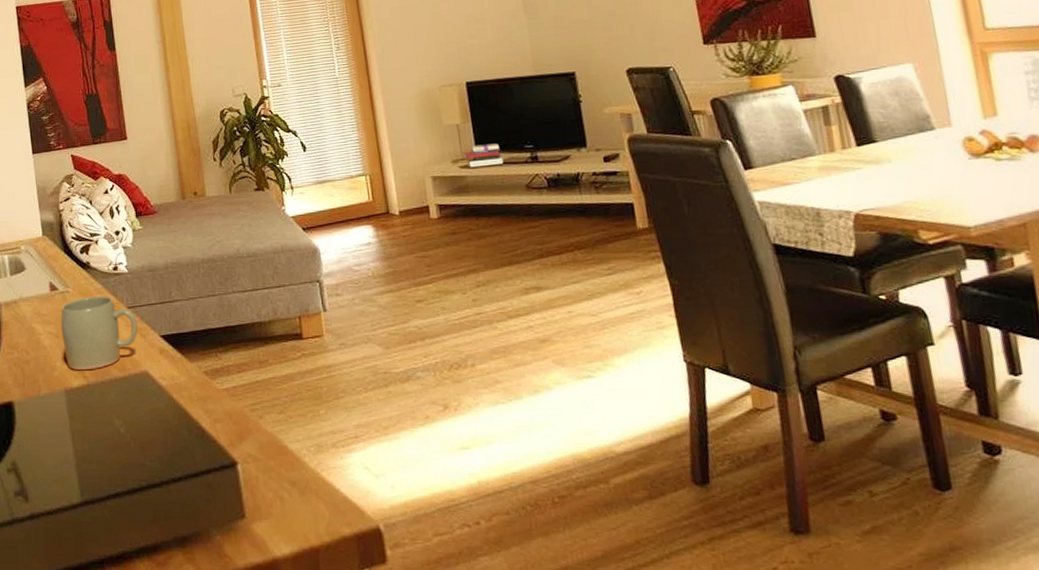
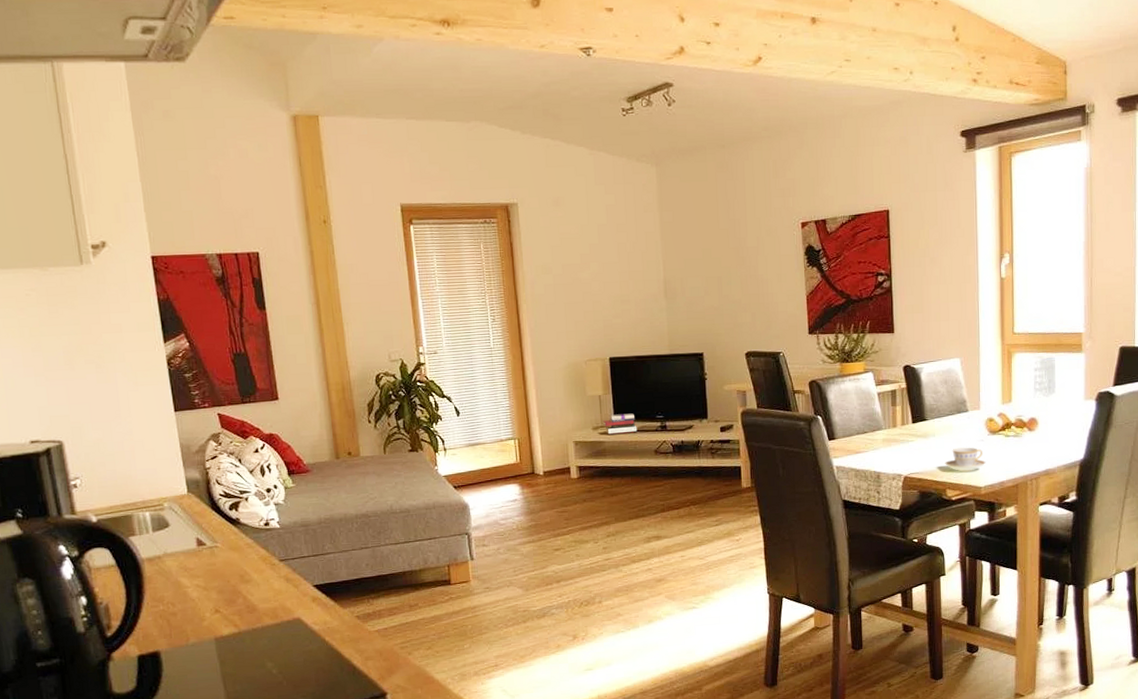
mug: present [60,296,138,371] -> none [208,550,290,620]
teacup: none [910,175,972,207] -> present [945,447,986,472]

